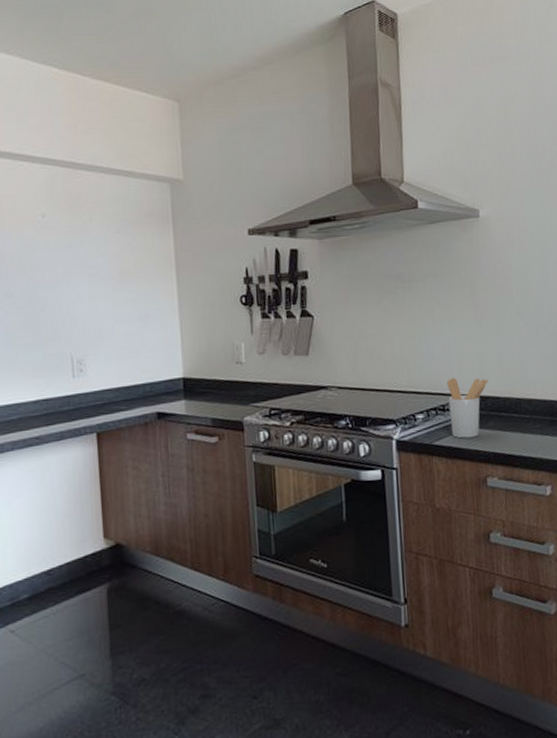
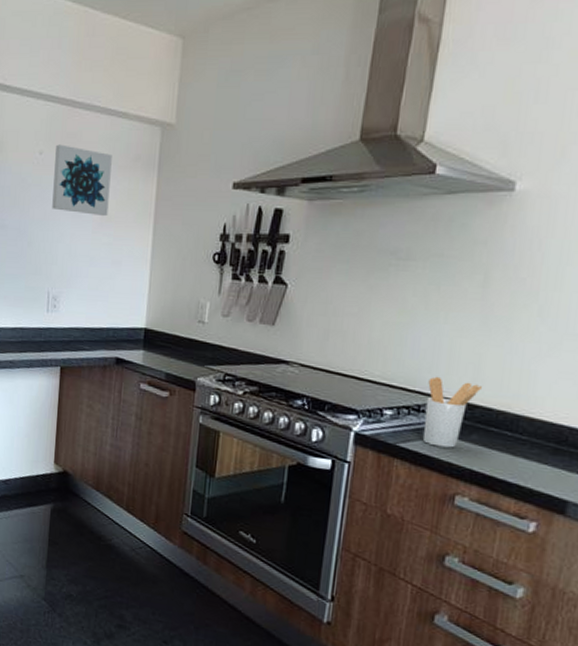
wall art: none [60,206,127,273] -> present [52,144,112,217]

